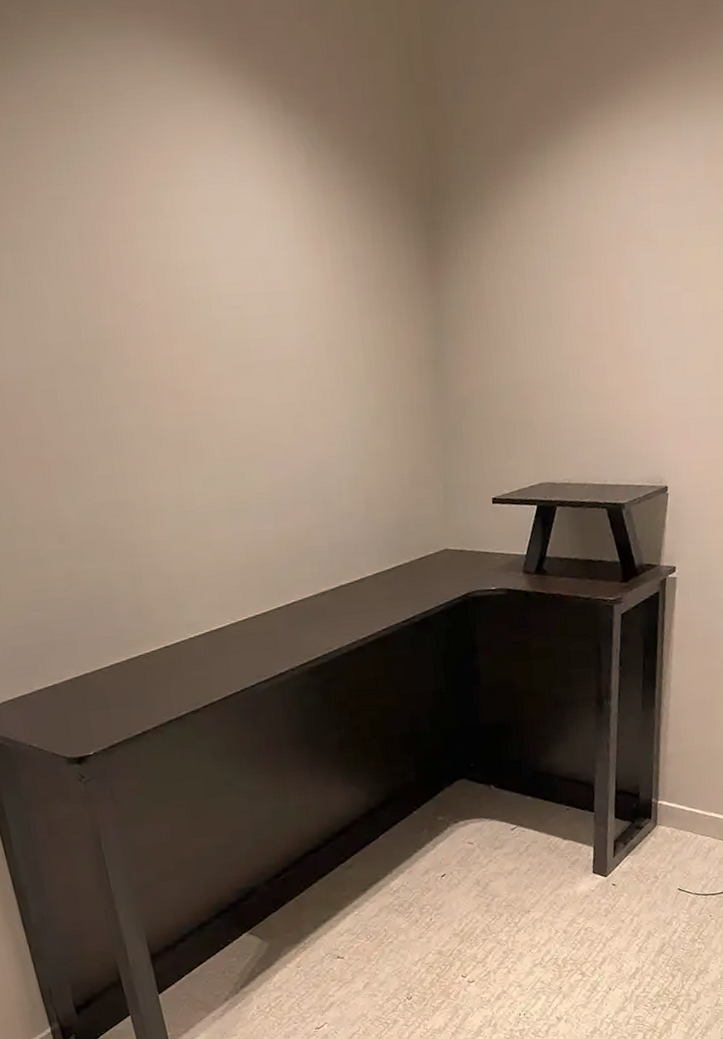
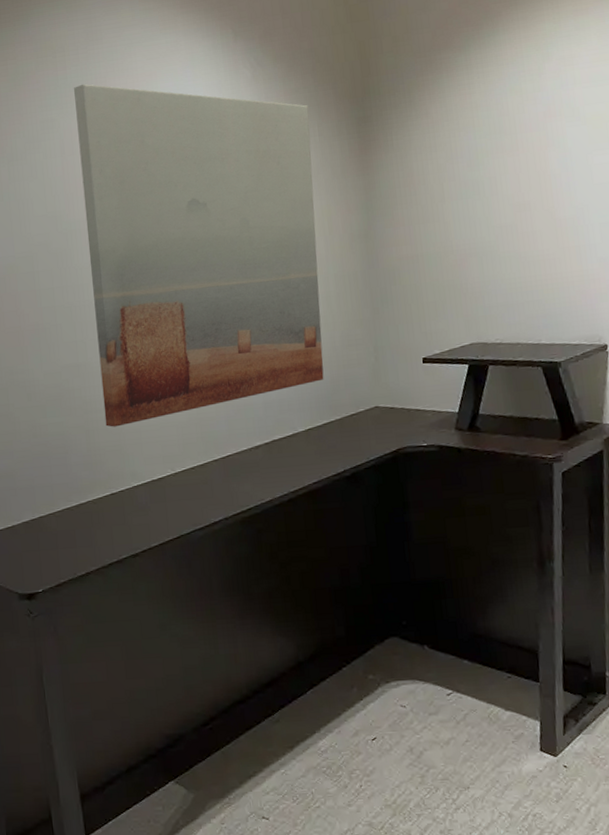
wall art: none [88,152,392,573] -> present [73,84,324,427]

